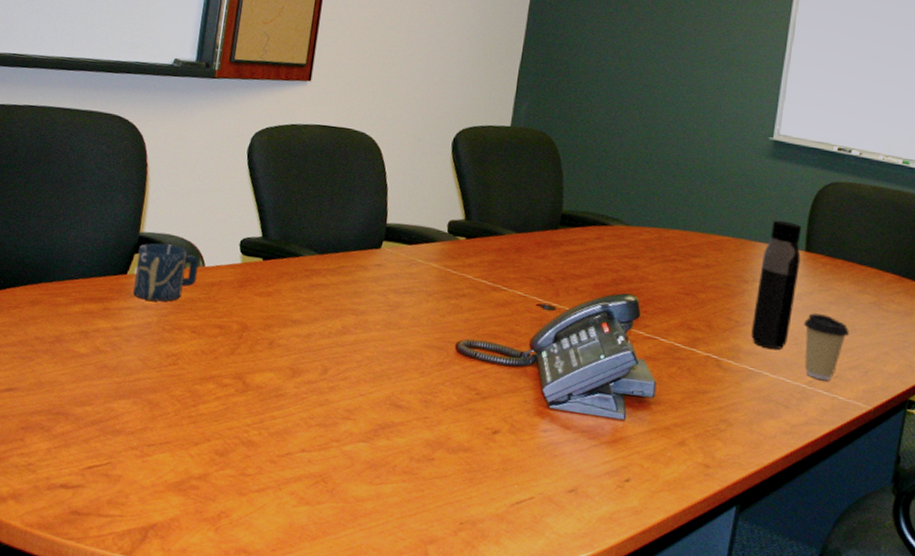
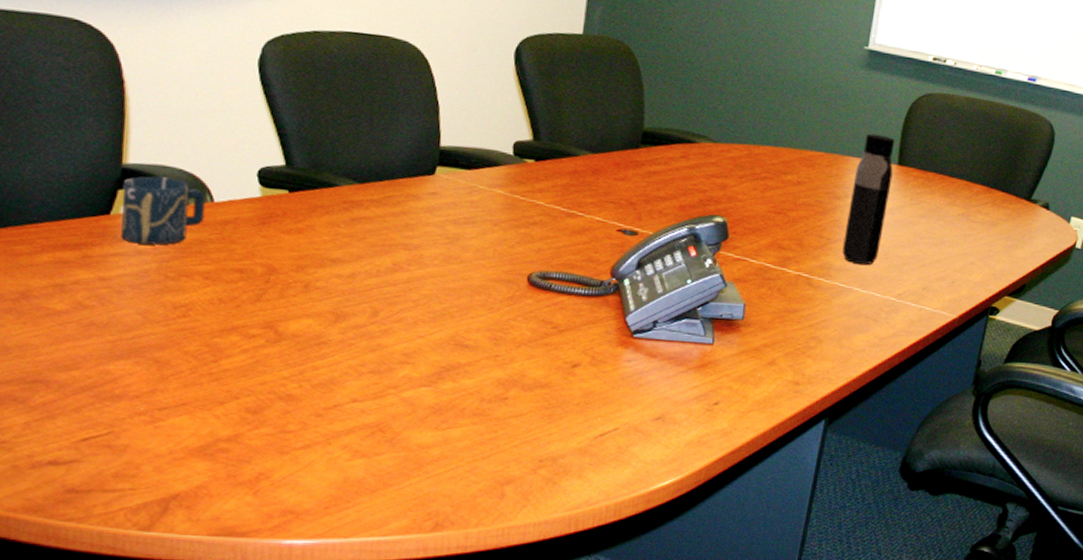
coffee cup: present [803,313,850,381] -> none [893,227,939,293]

